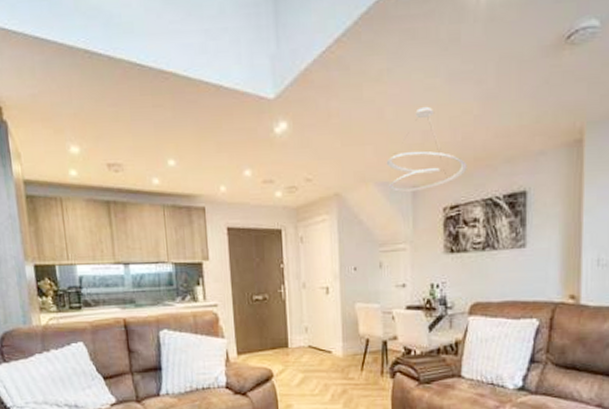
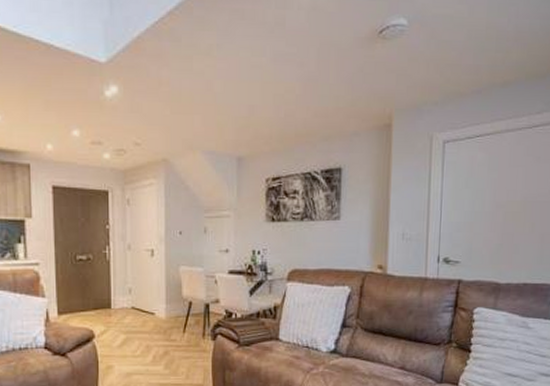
ceiling light fixture: present [386,106,467,193] -> none [213,82,289,163]

